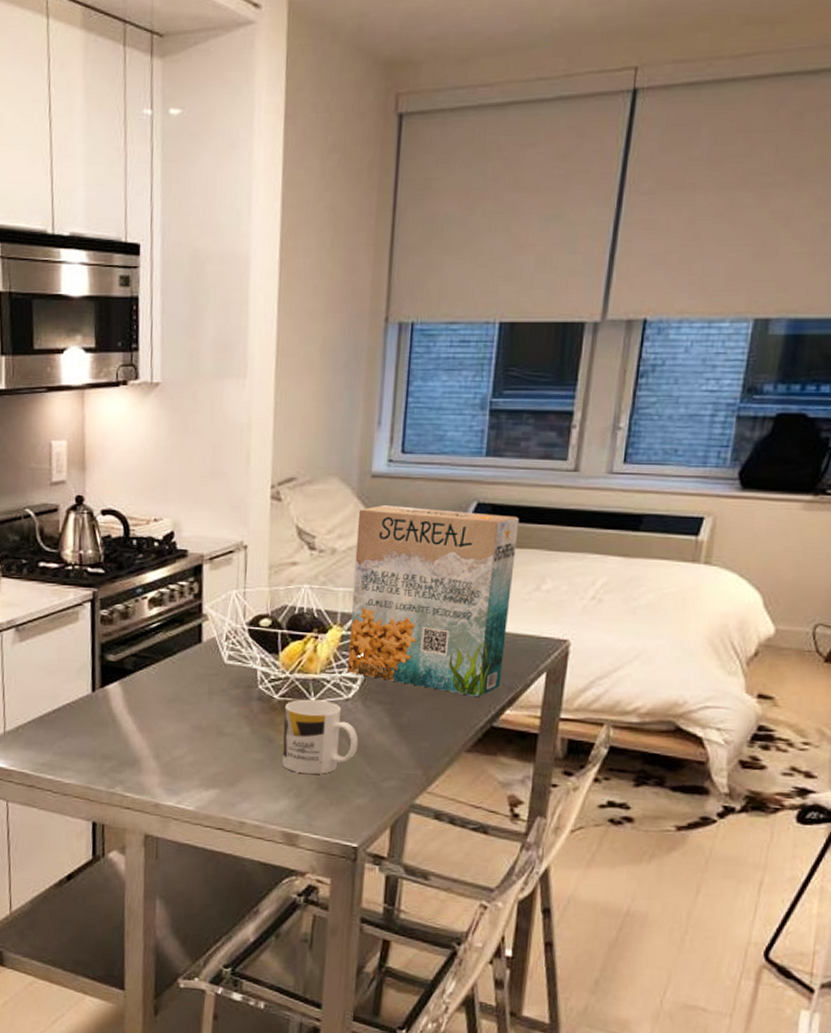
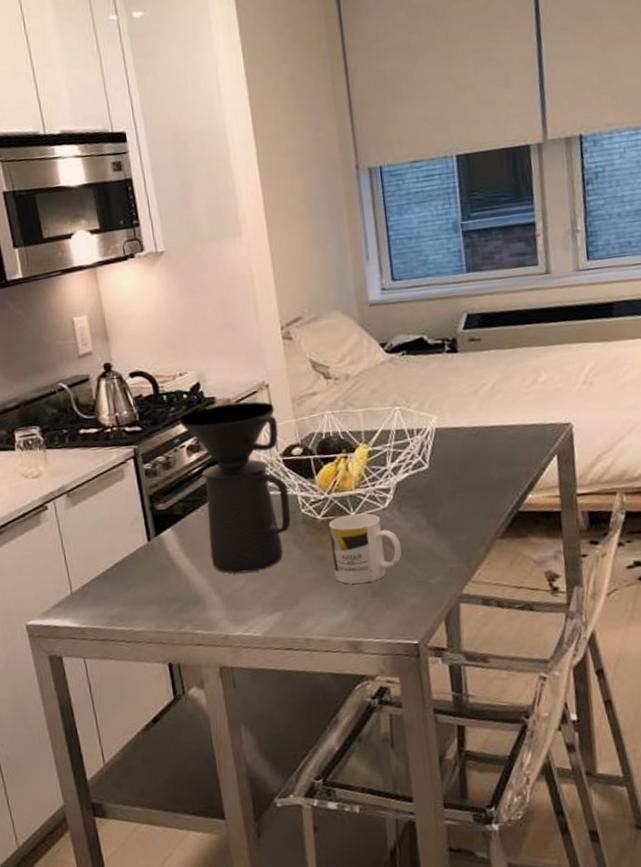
coffee maker: none [145,559,250,743] -> present [179,401,291,574]
cereal box: present [347,505,520,696] -> none [363,321,518,487]

